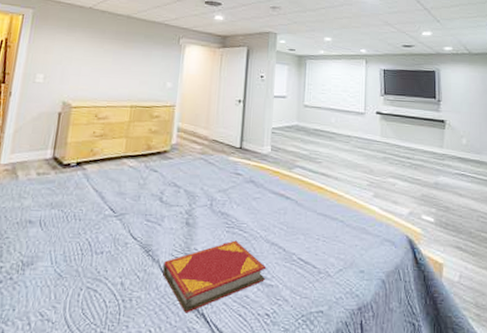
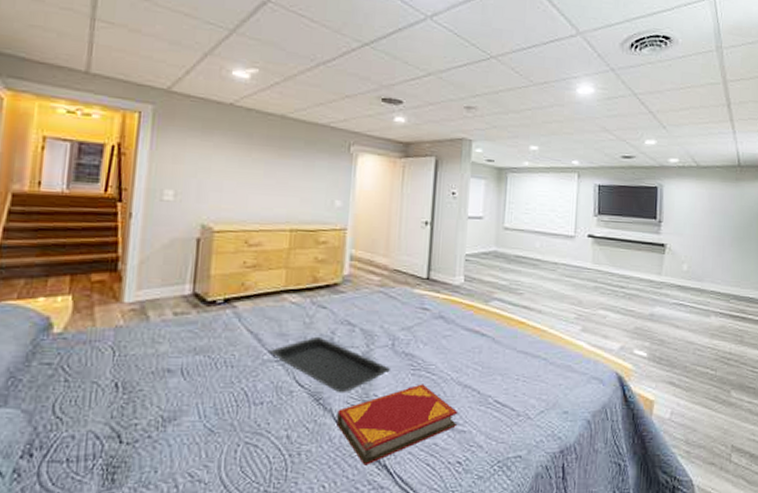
serving tray: none [110,195,208,246] -> present [269,336,390,393]

